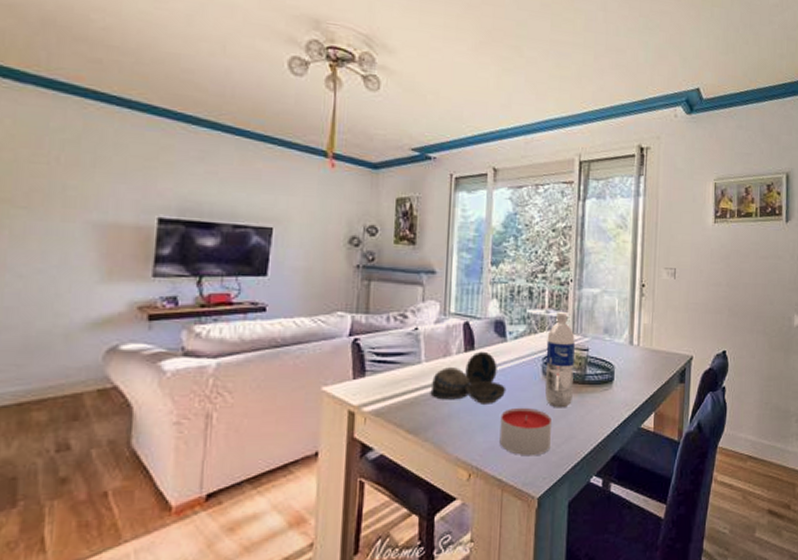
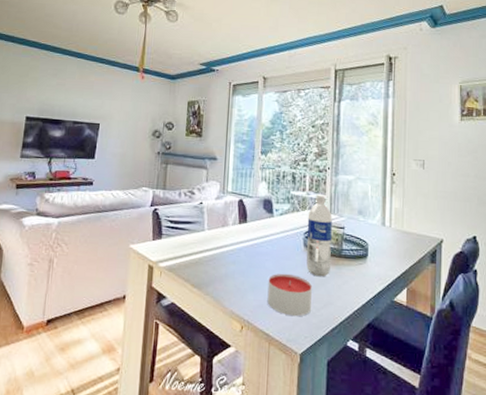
decorative bowl: present [430,351,507,404] -> none [211,224,273,269]

